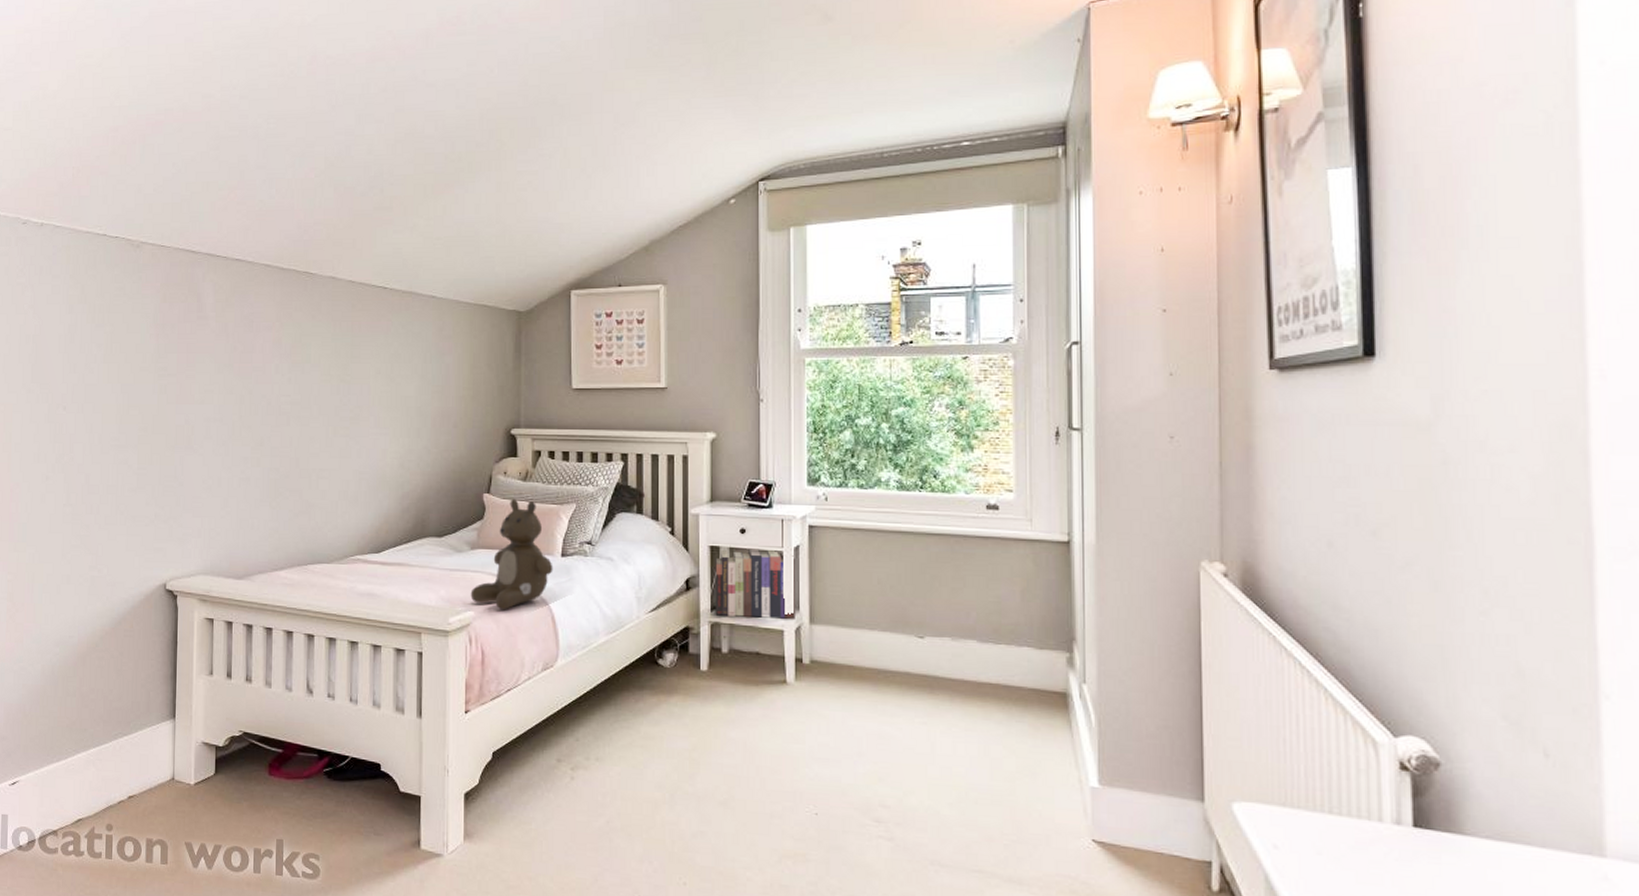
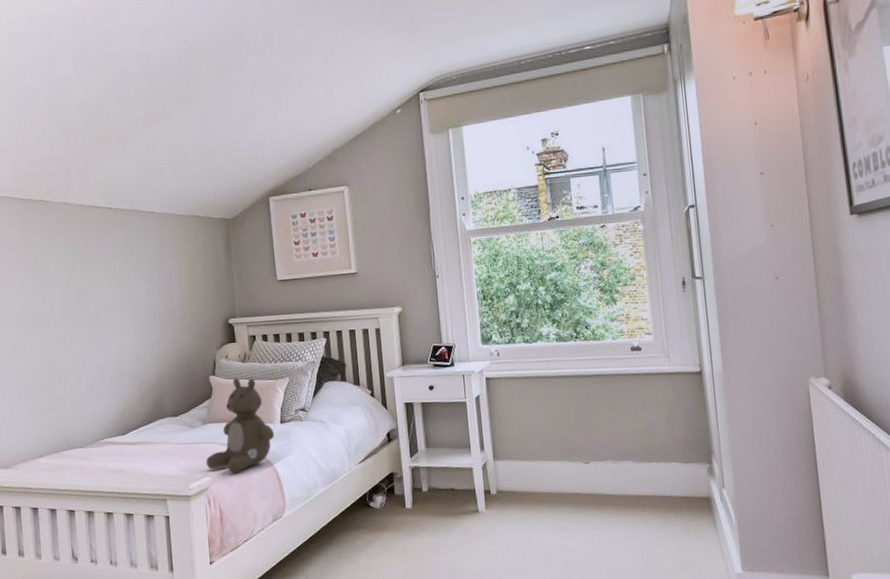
books: present [715,548,795,619] -> none [410,401,481,461]

